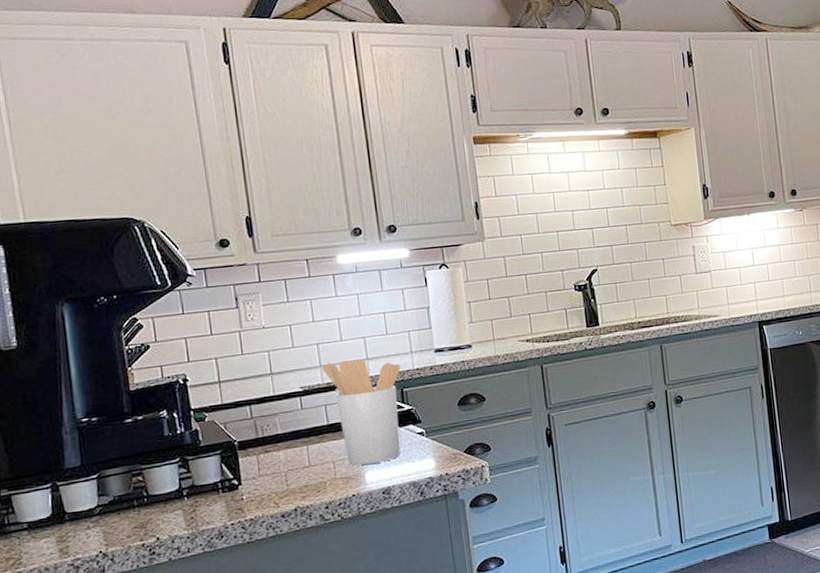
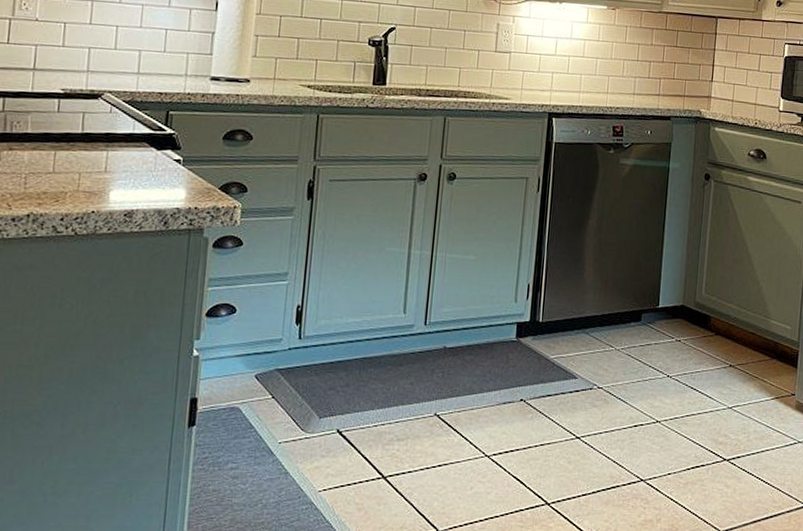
utensil holder: present [322,358,401,466] -> none [88,68,172,183]

